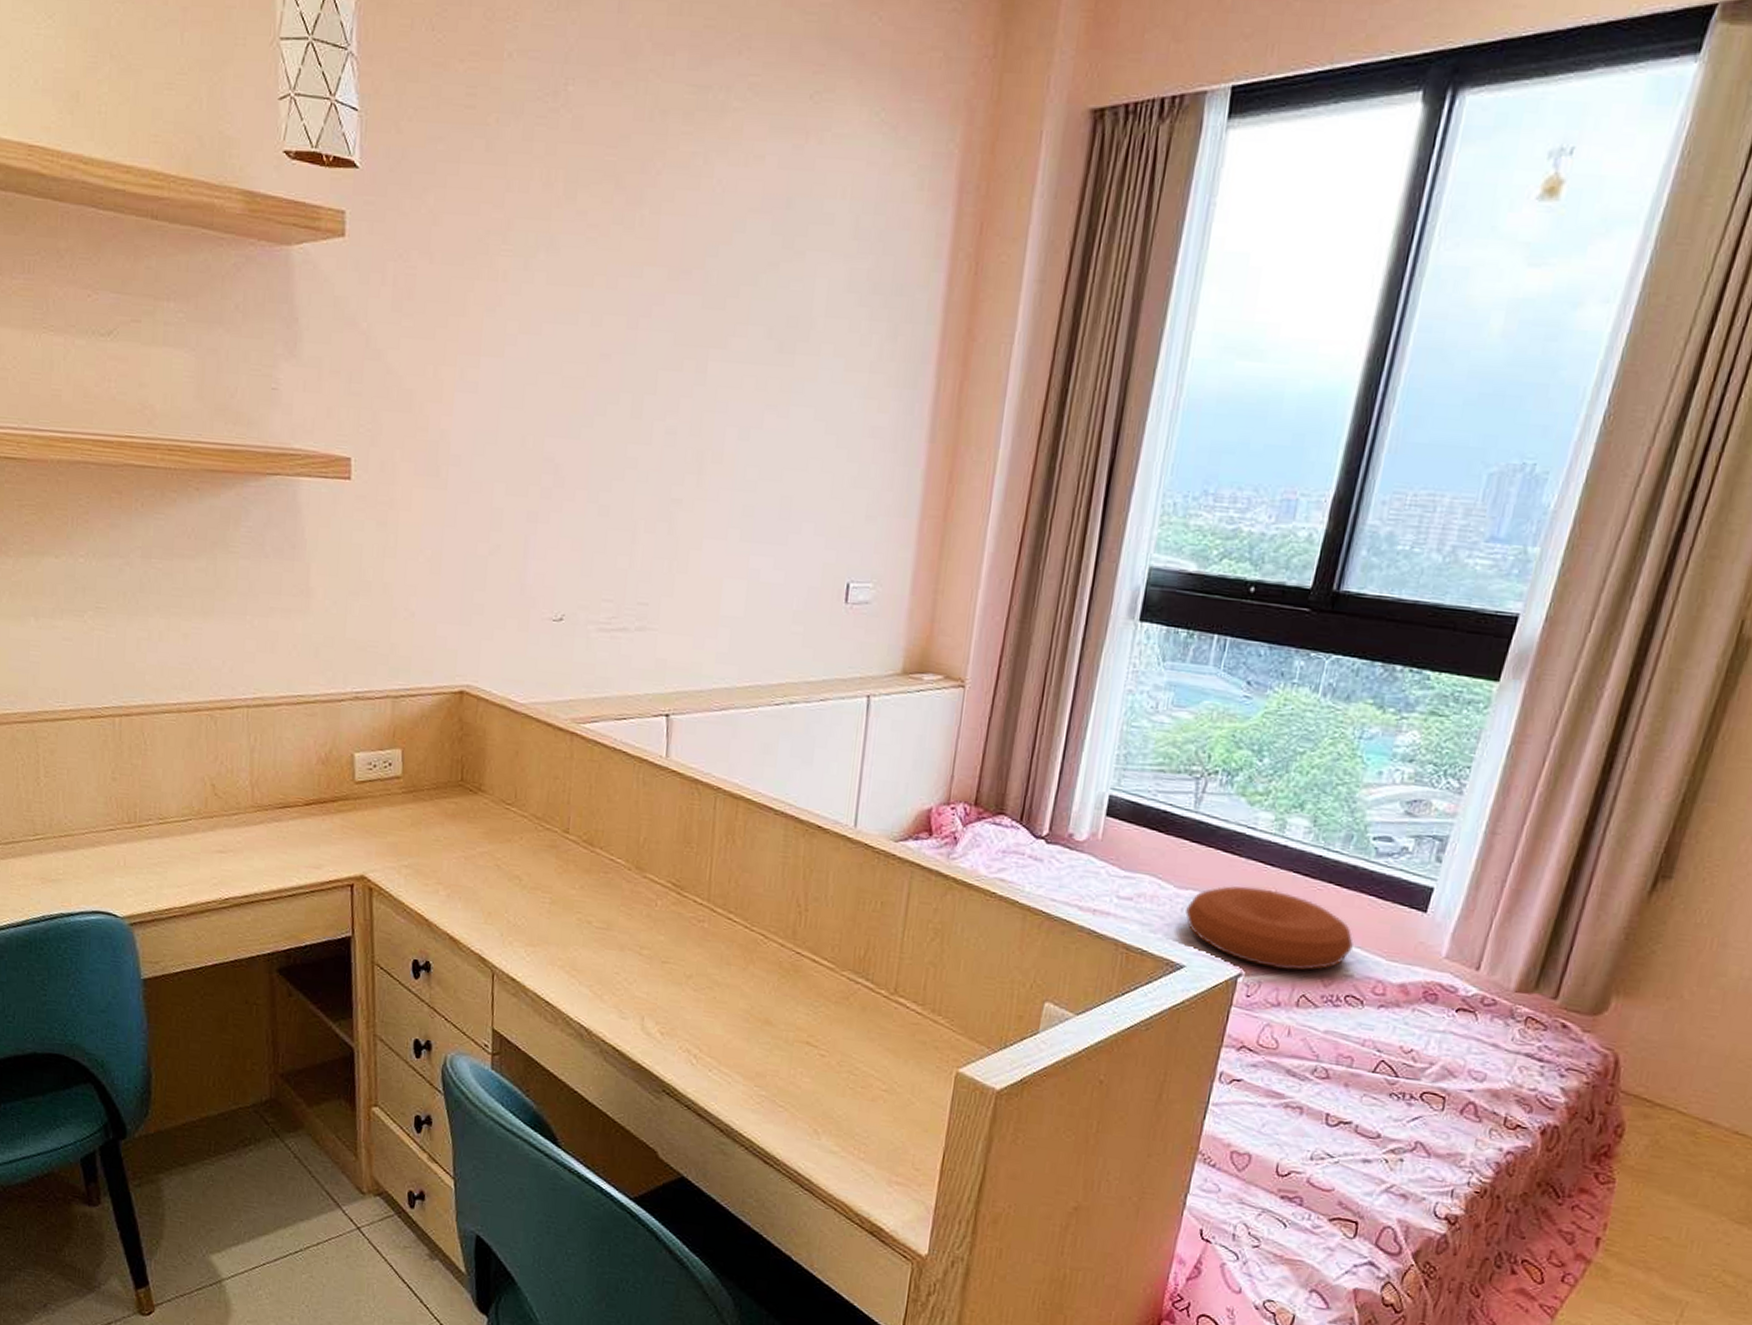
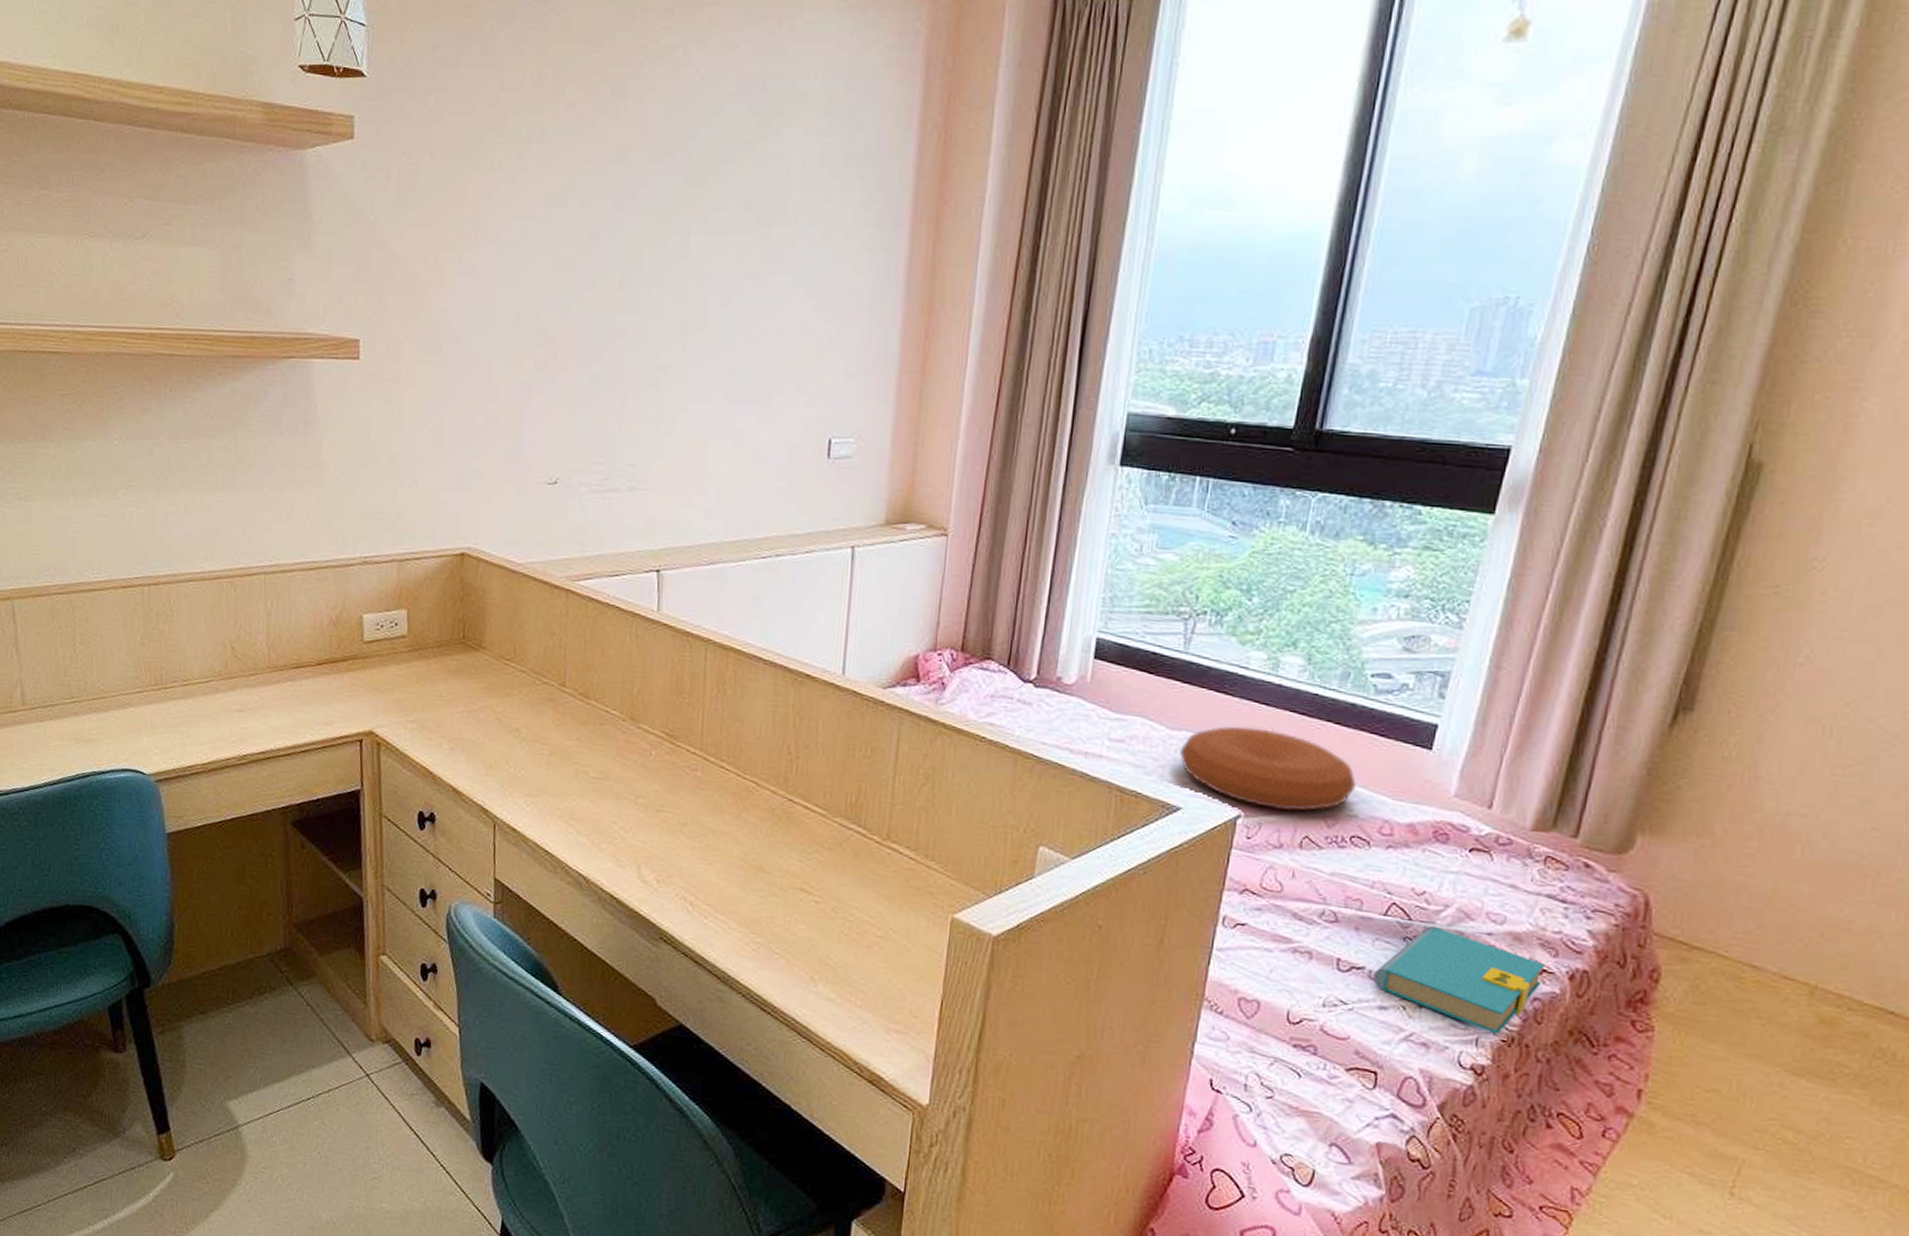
book: none [1359,1083,1520,1186] -> present [1373,926,1545,1035]

